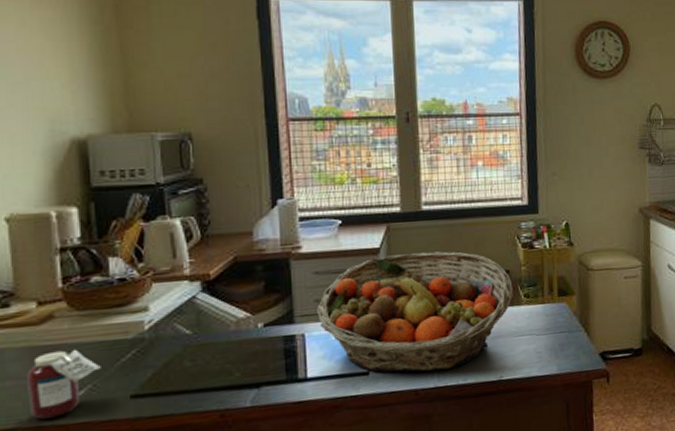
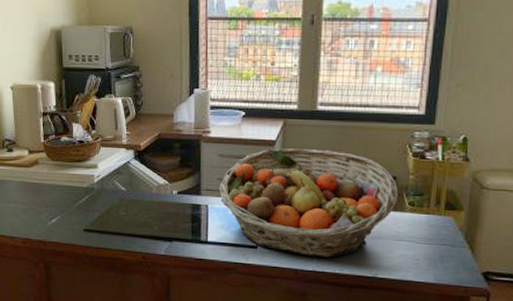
jar: present [27,349,101,419] -> none [22,188,66,235]

